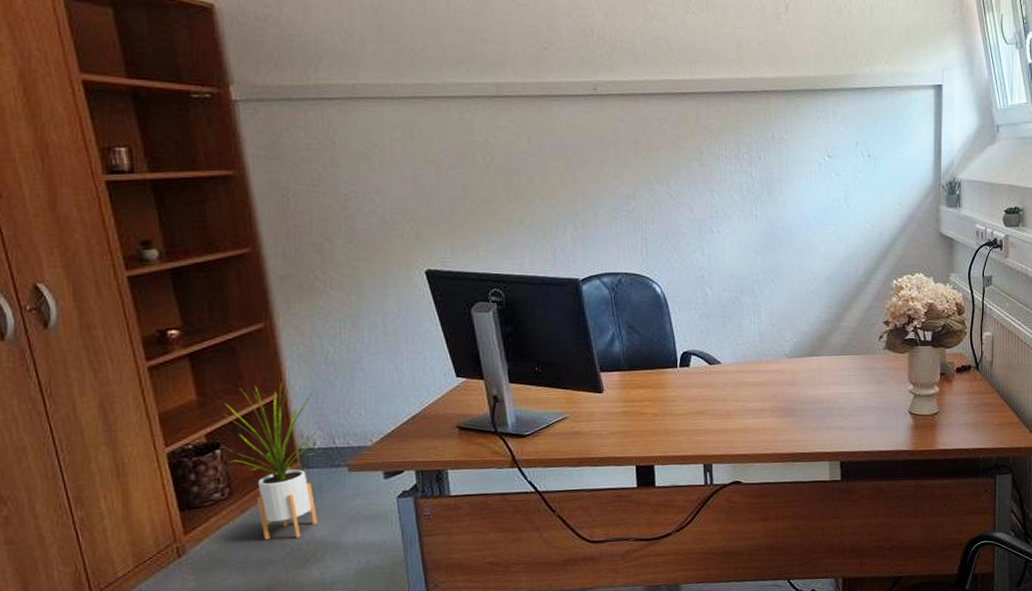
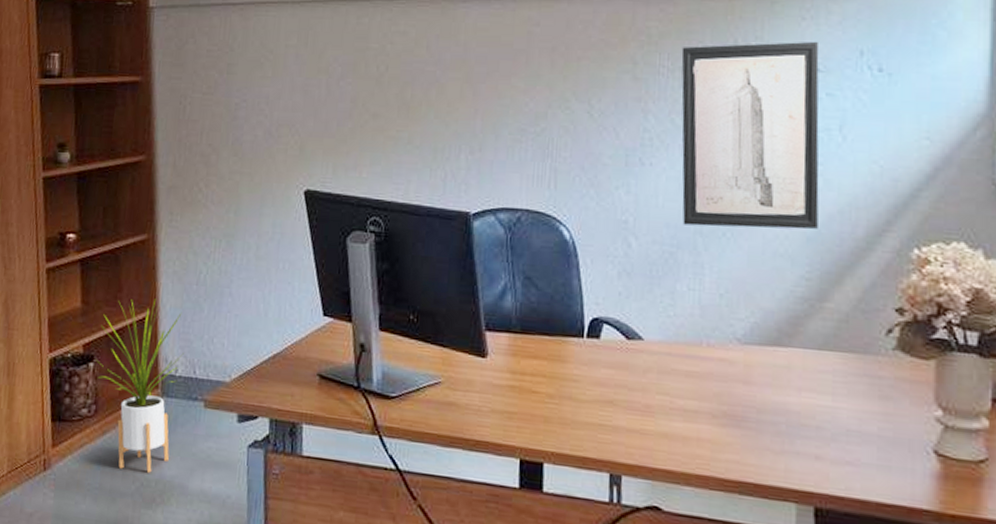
wall art: none [735,135,834,276] -> present [681,41,819,230]

